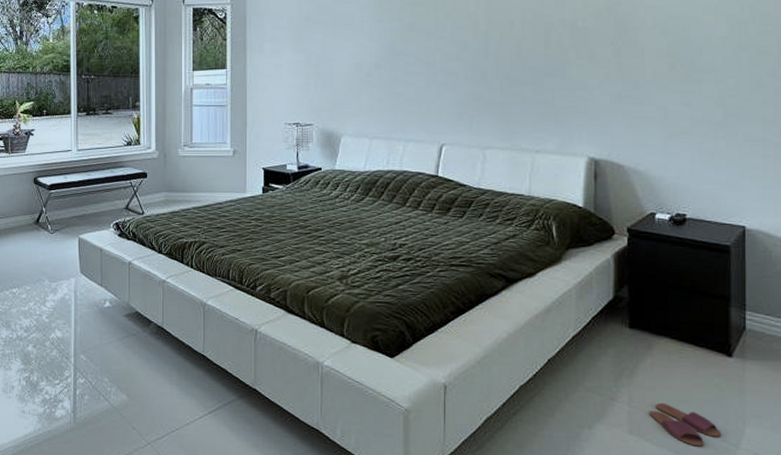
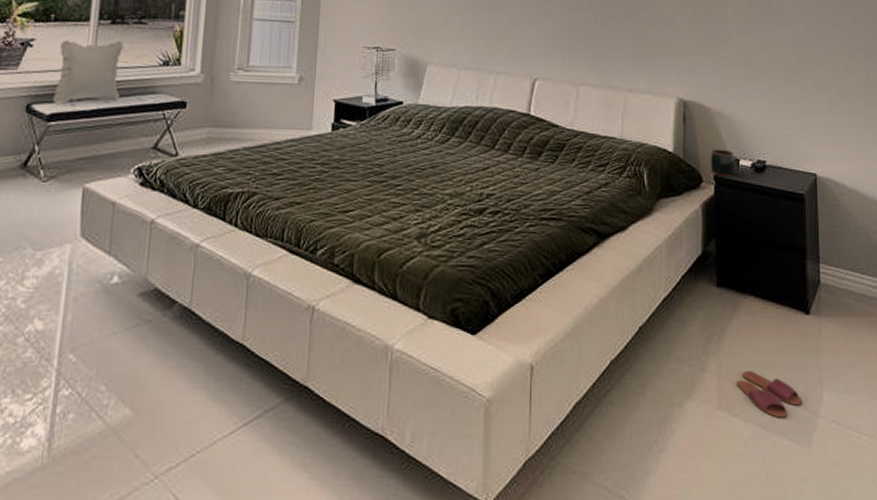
cushion: none [51,128,98,178] -> present [52,40,123,105]
mug: none [623,203,657,230] -> present [710,149,741,177]

